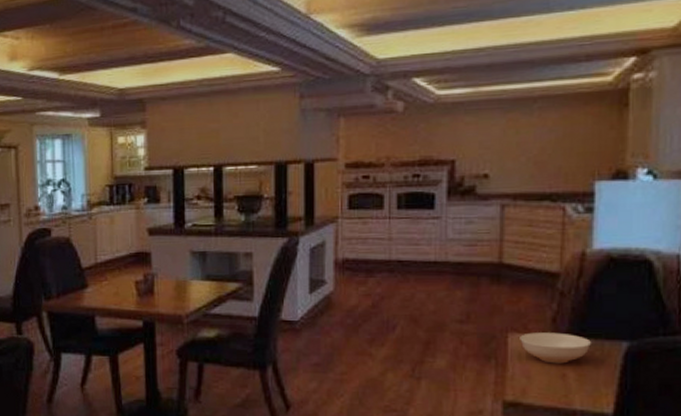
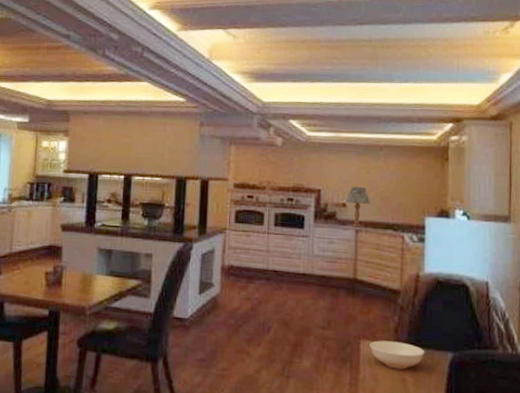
table lamp: none [487,152,520,202] -> present [345,187,370,227]

